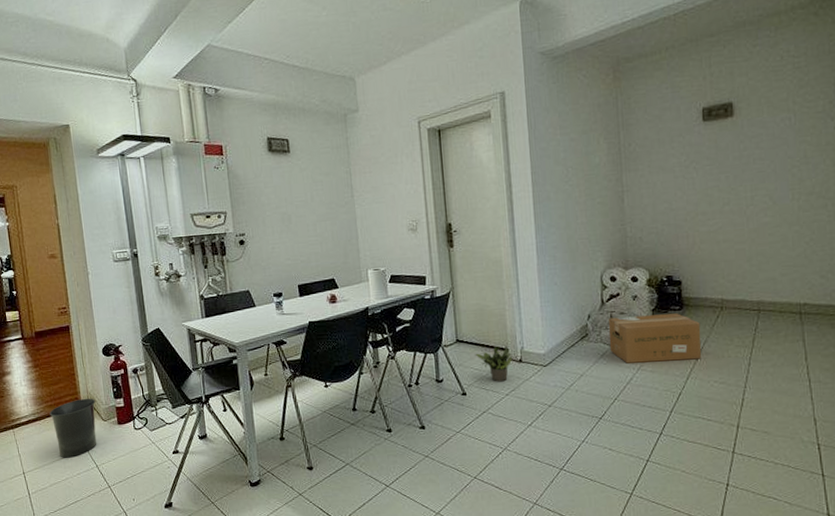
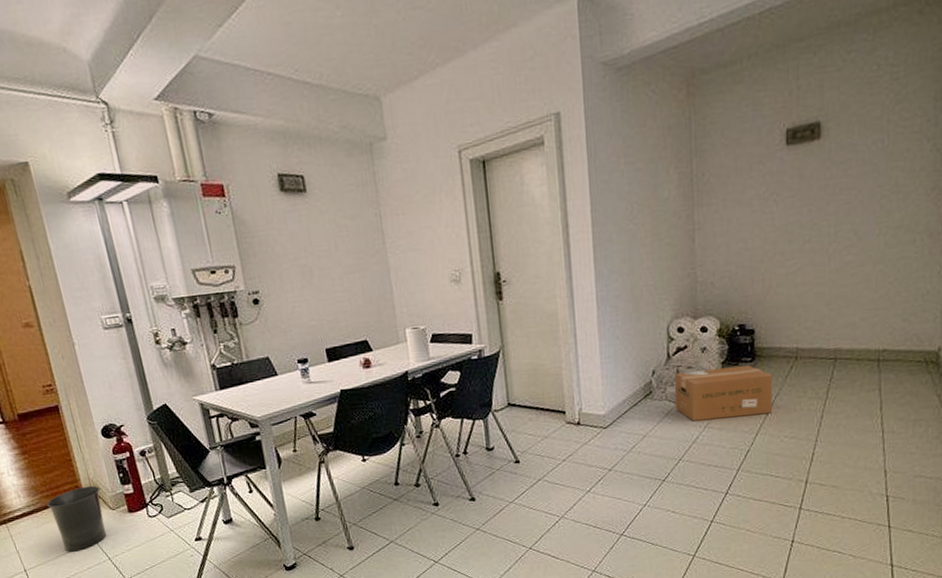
potted plant: present [475,346,513,382] -> none [529,408,570,447]

